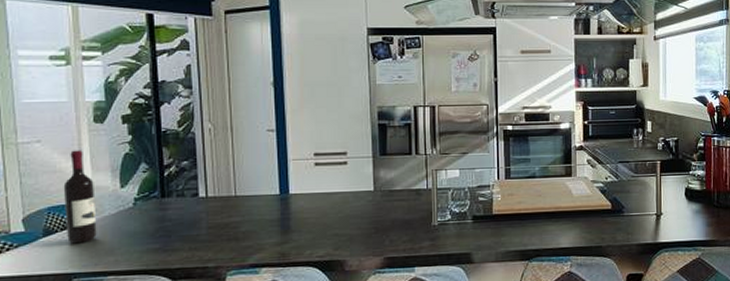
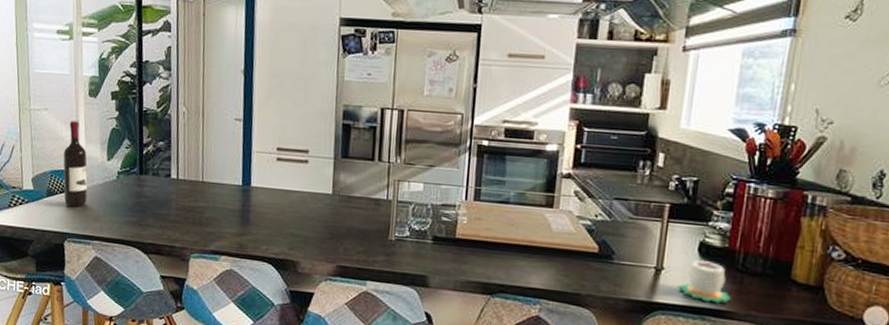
mug: none [675,202,712,236] -> present [679,259,730,304]

